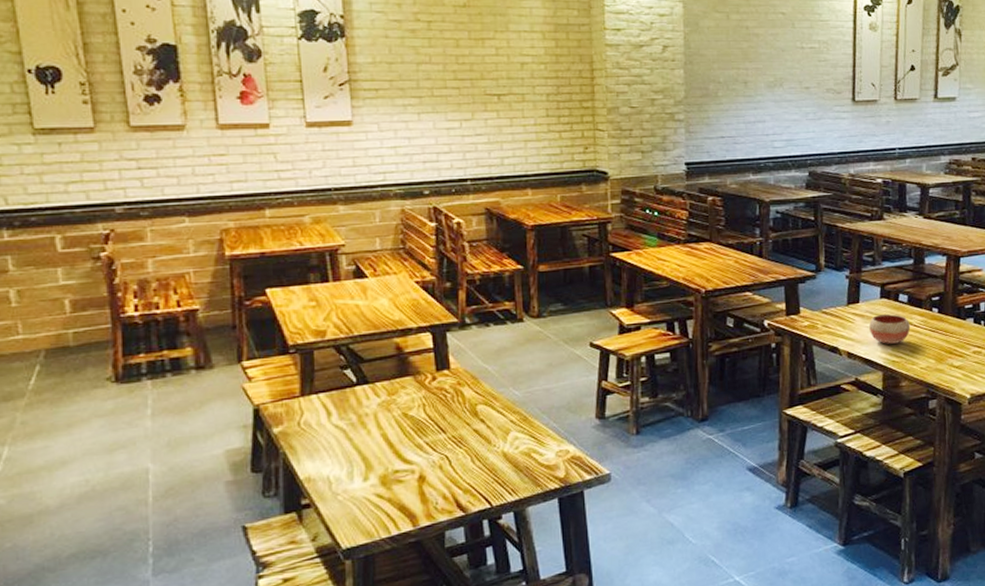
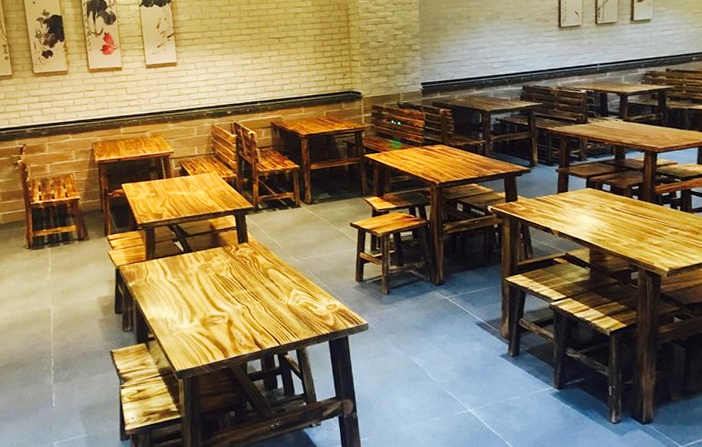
bowl: present [869,313,911,344] -> none [577,200,614,226]

